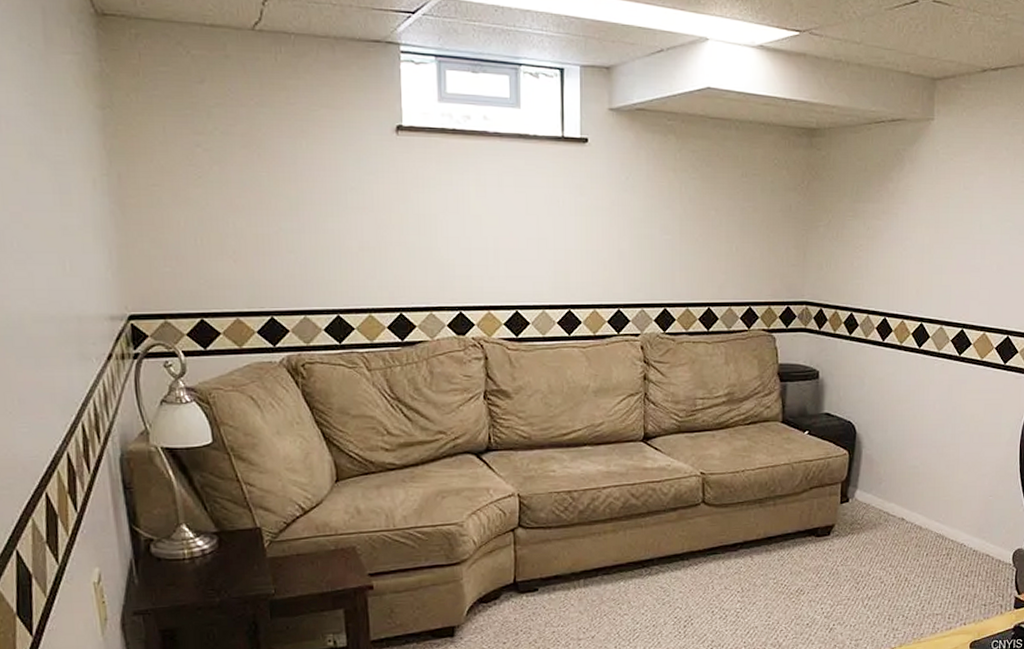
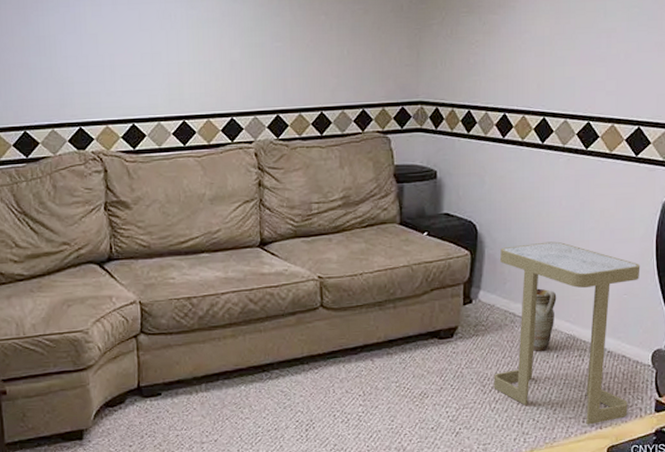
side table: none [867,443,1005,621] -> present [494,241,641,425]
ceramic jug: none [905,488,928,550] -> present [533,288,557,351]

